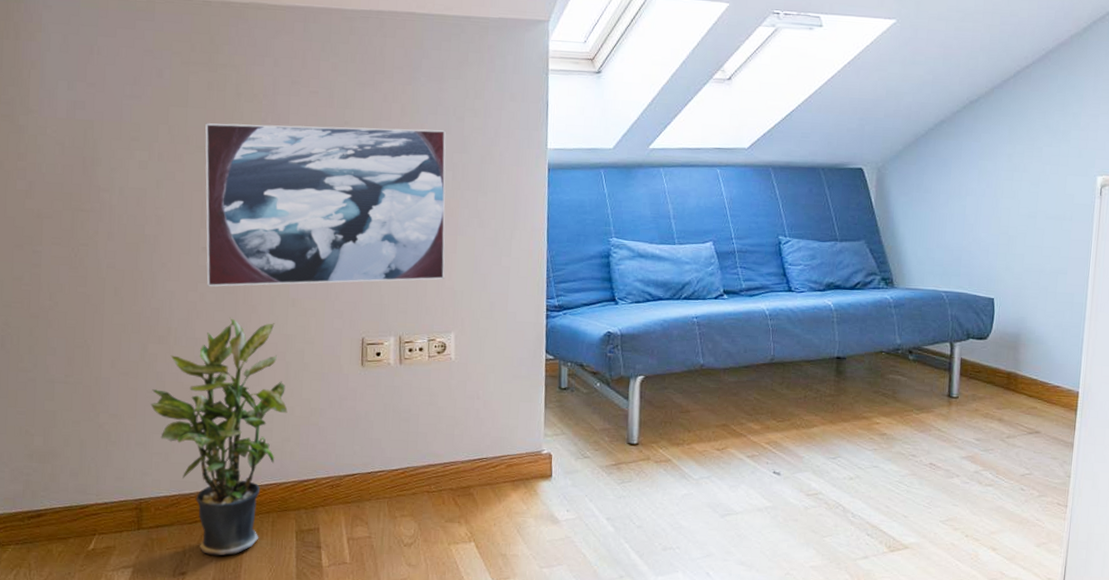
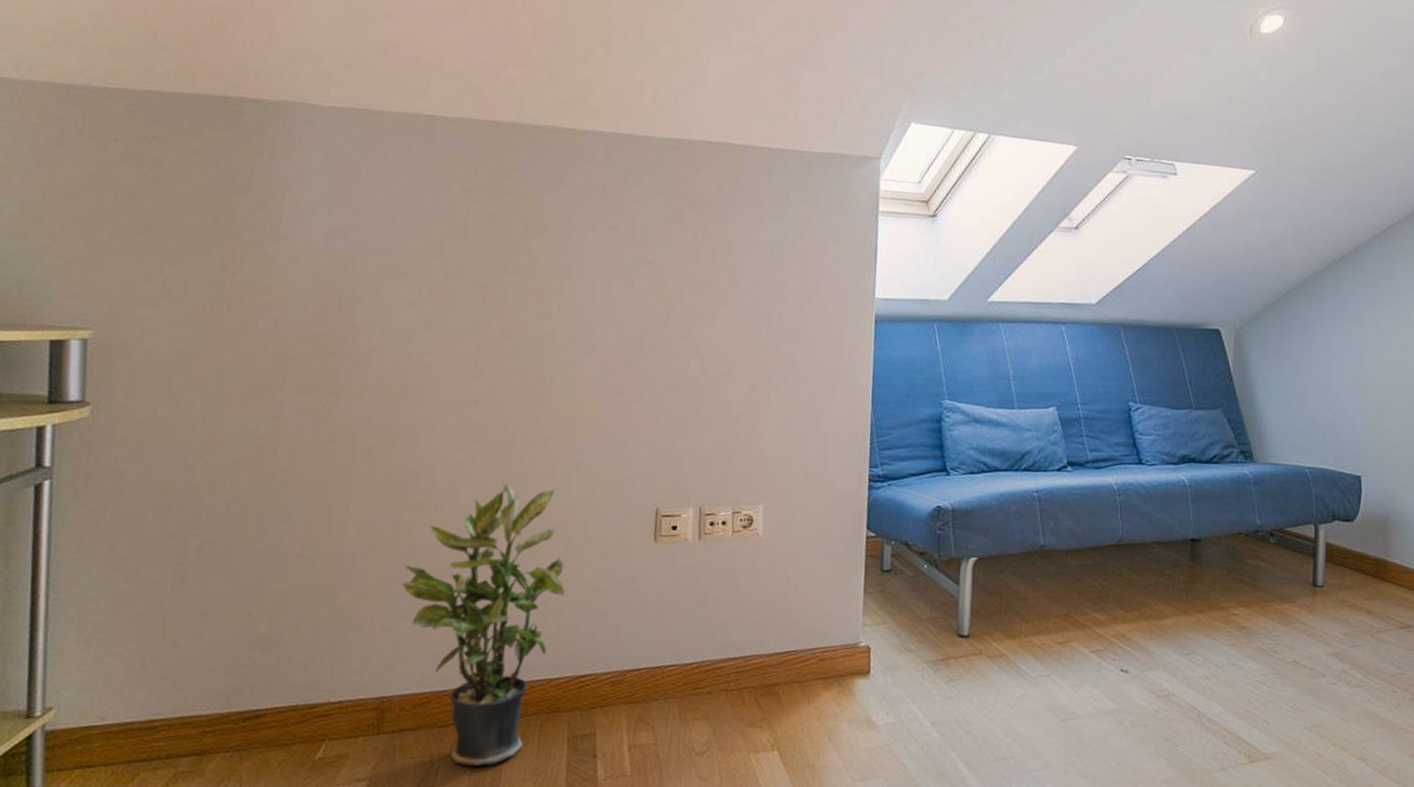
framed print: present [205,123,446,287] -> none [477,258,762,447]

